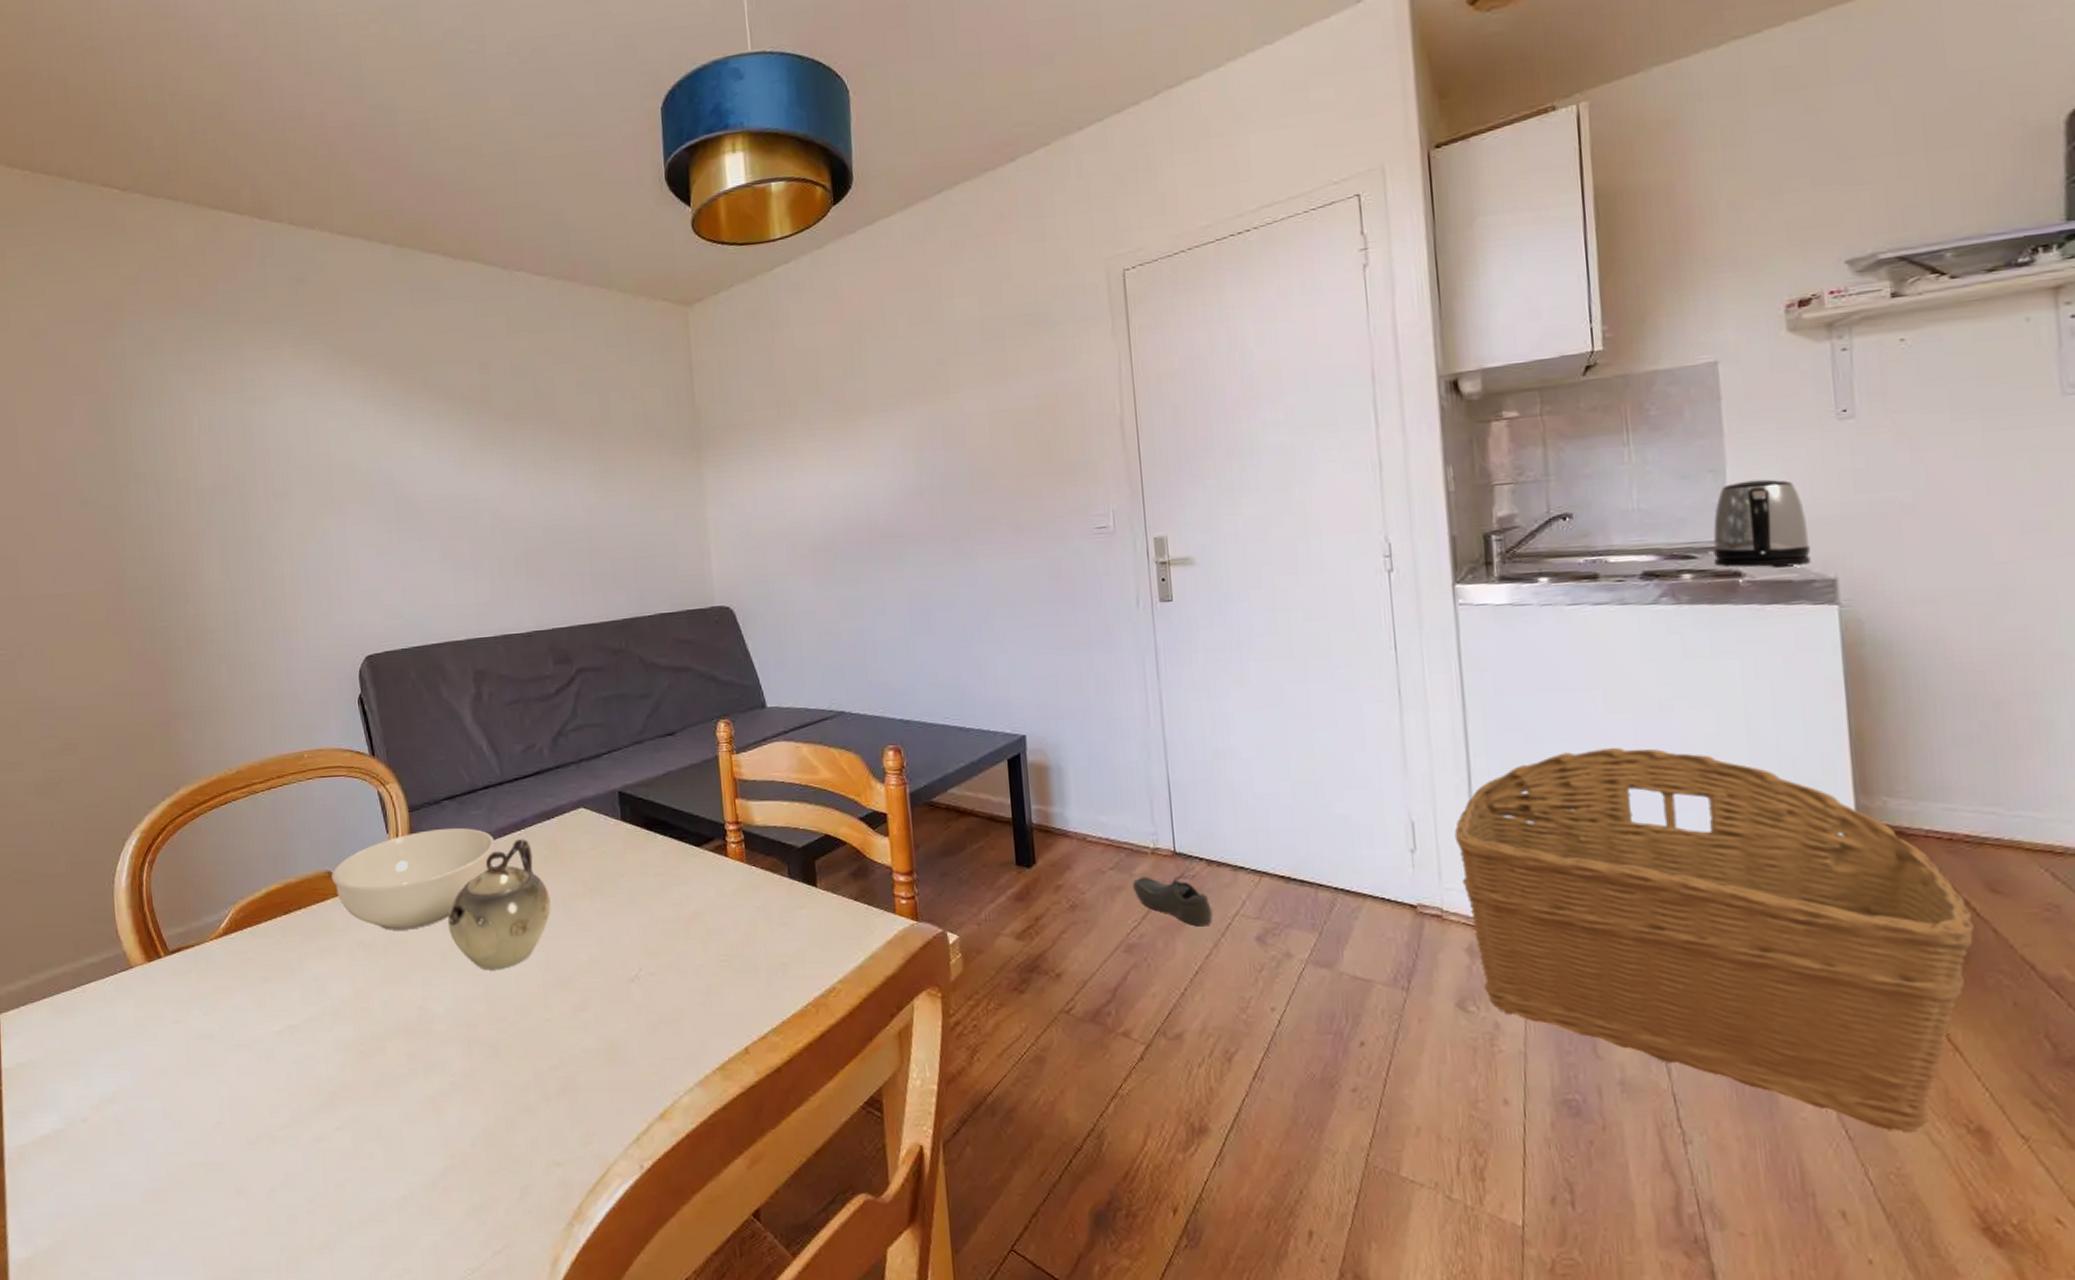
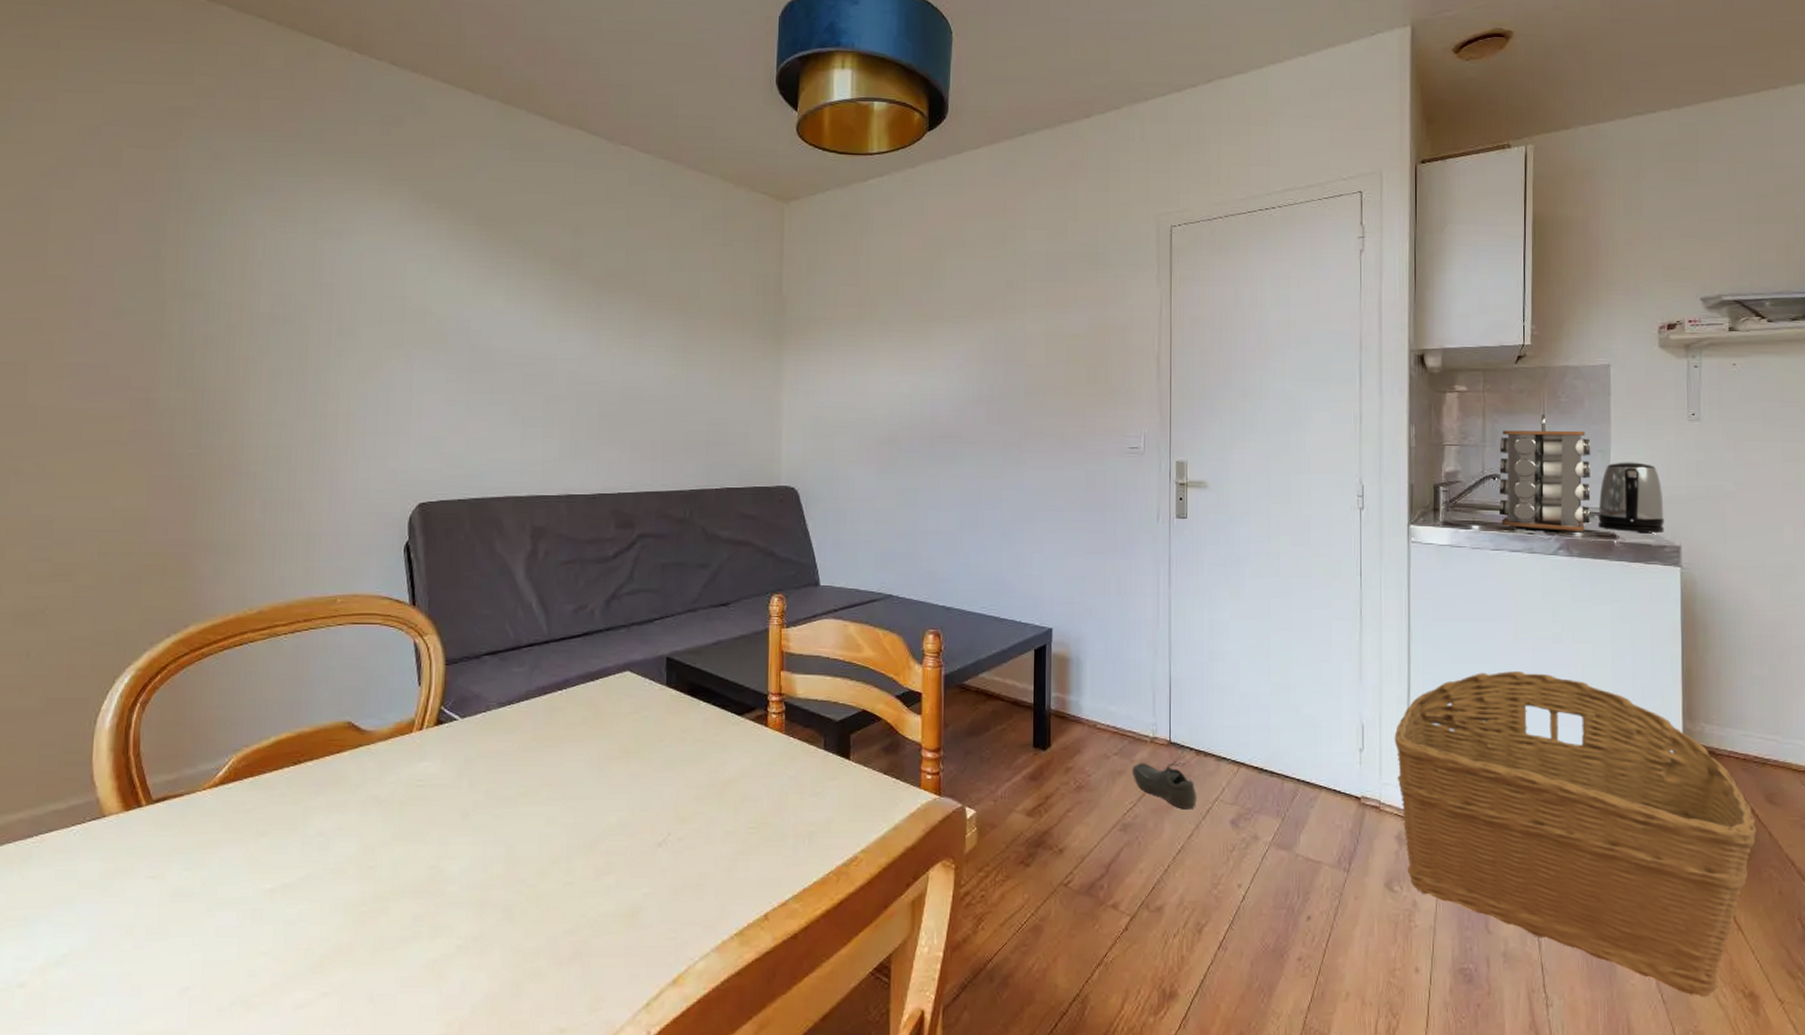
bowl: present [330,827,496,930] -> none [350,683,534,786]
teapot: present [447,839,551,969] -> none [474,699,585,830]
spice rack: none [1569,432,1702,577] -> present [1498,413,1591,532]

